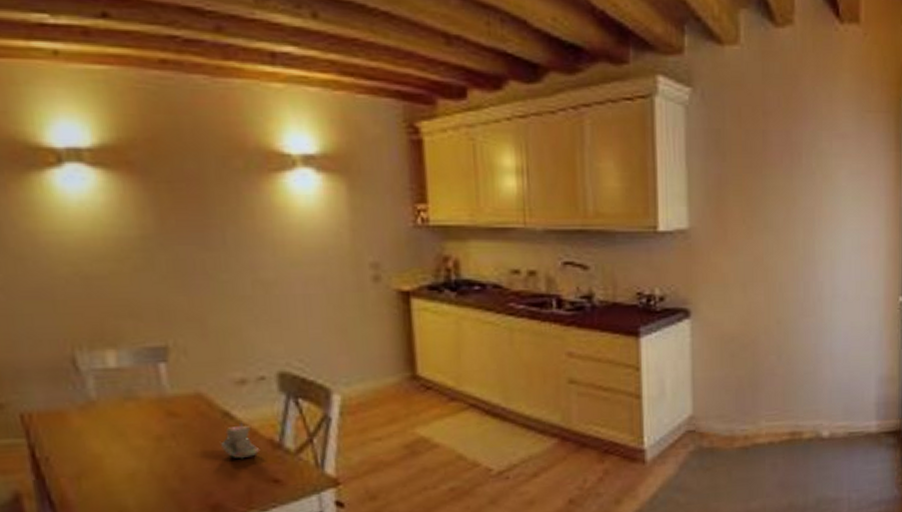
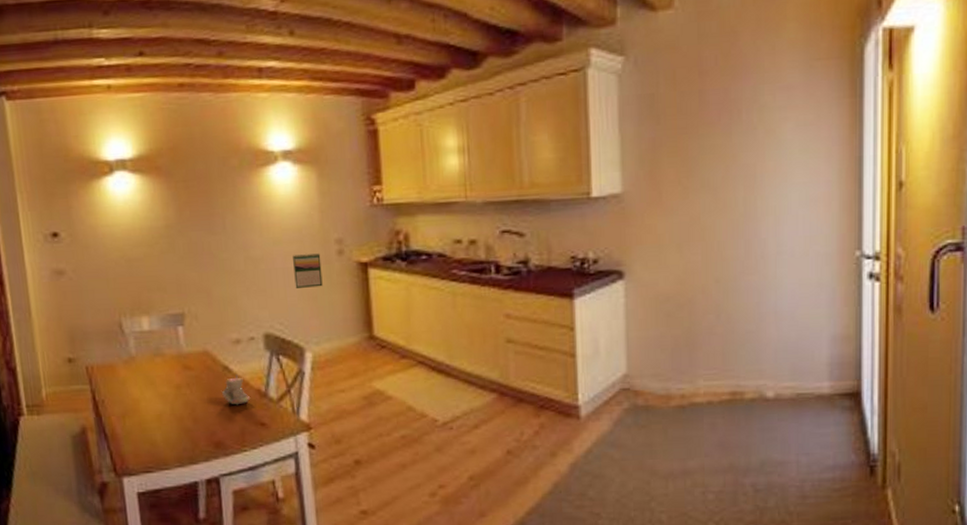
calendar: none [316,277,355,319] -> present [293,252,323,288]

